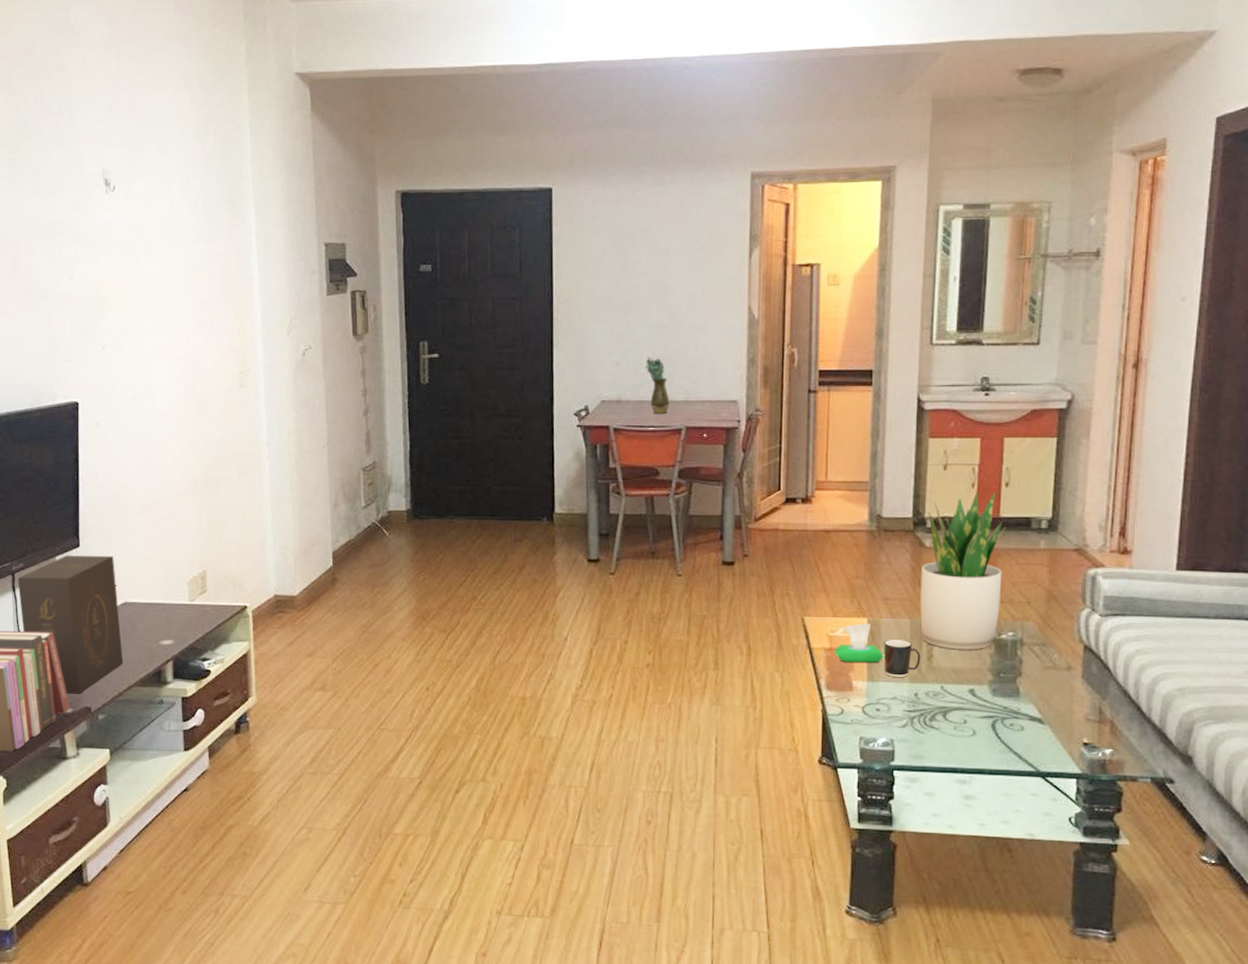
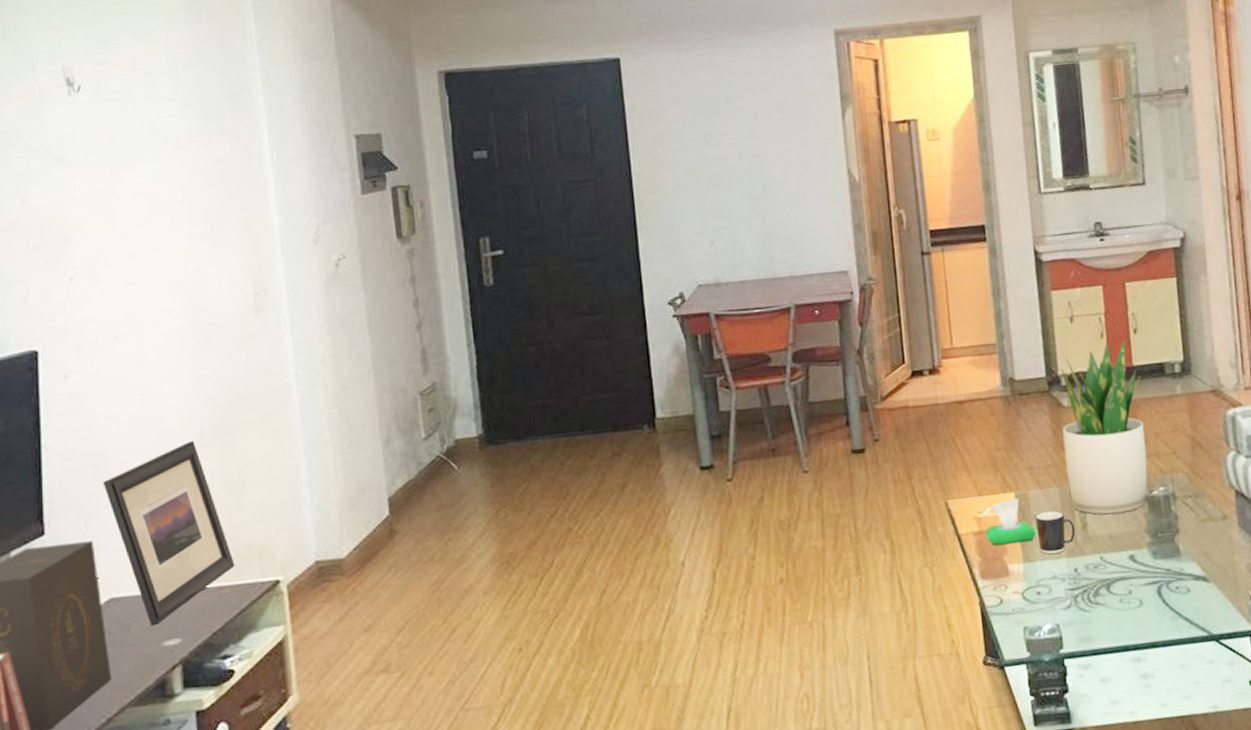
picture frame: none [121,486,215,628] -> present [102,440,235,626]
vase: present [645,356,670,413] -> none [742,231,775,294]

